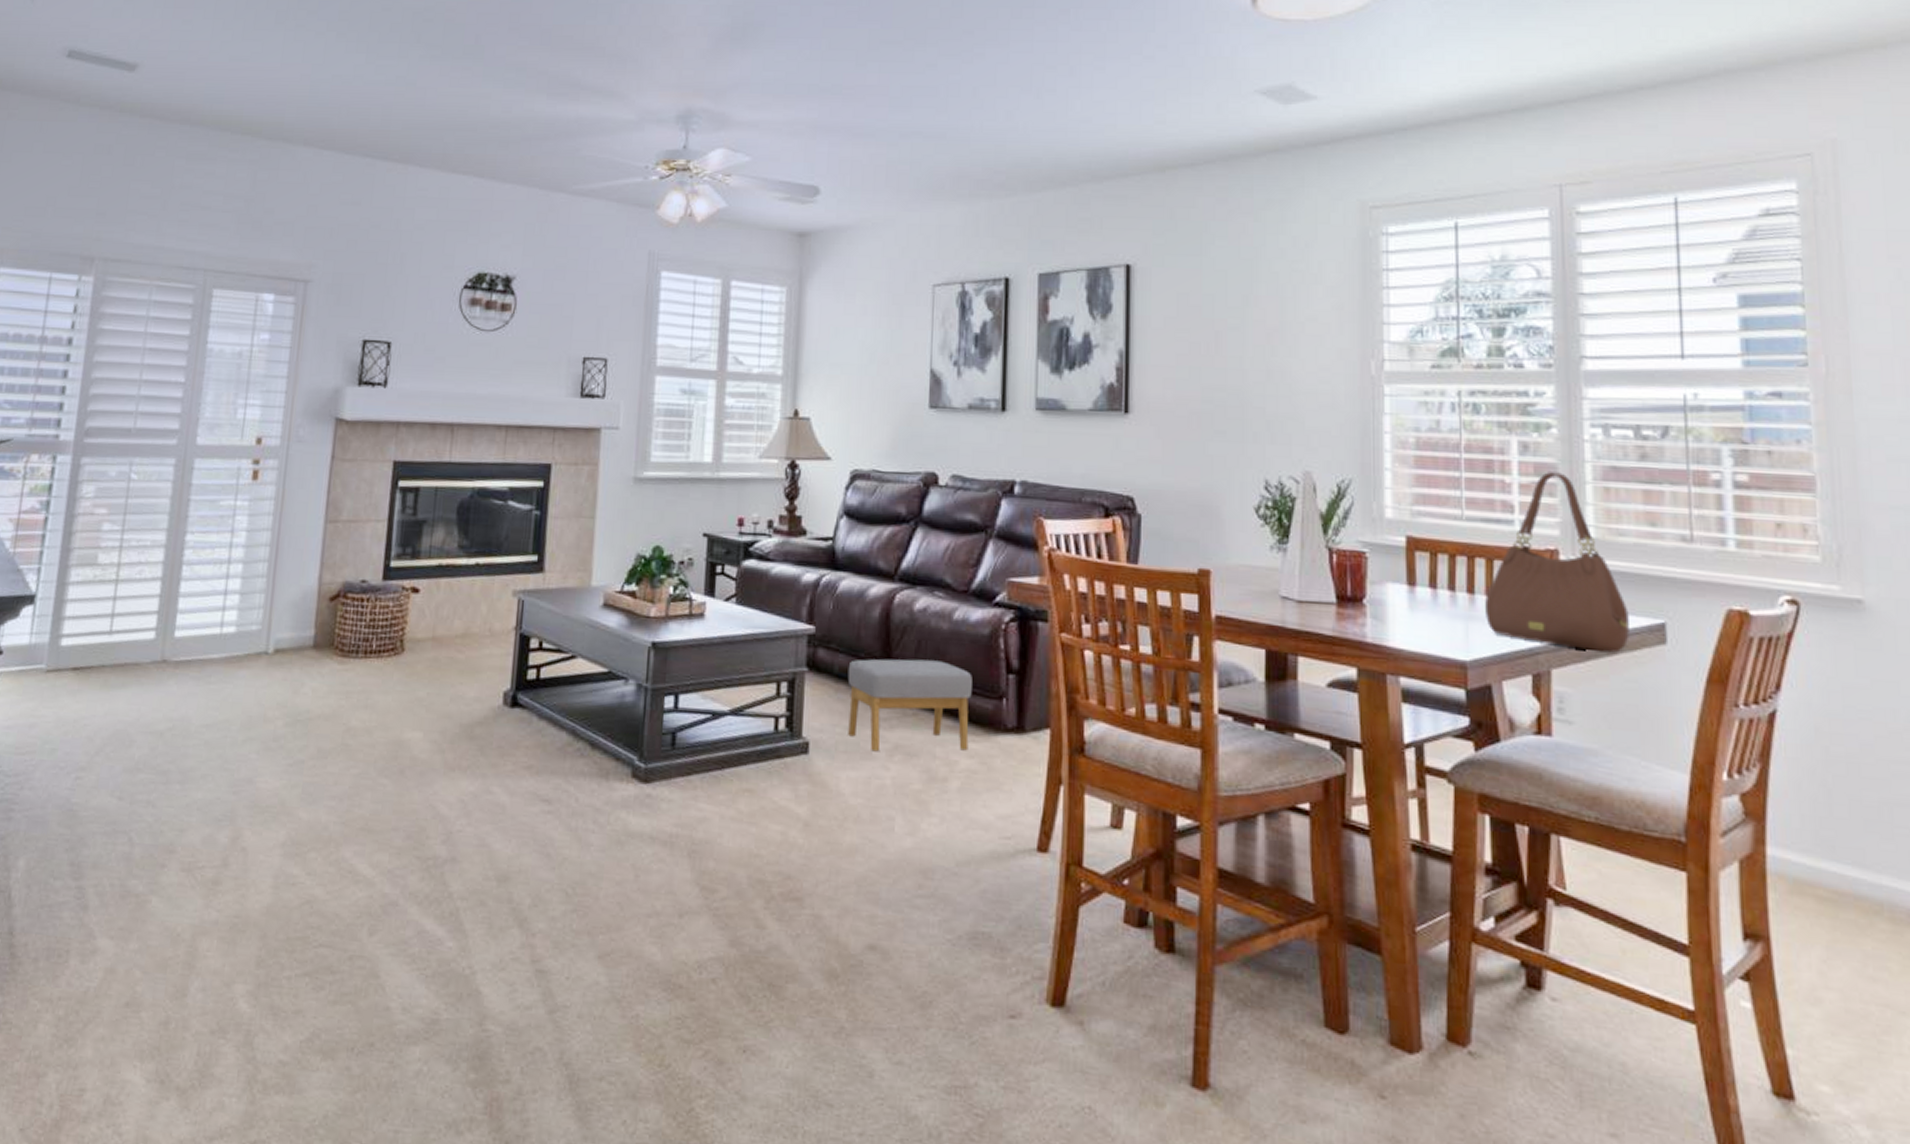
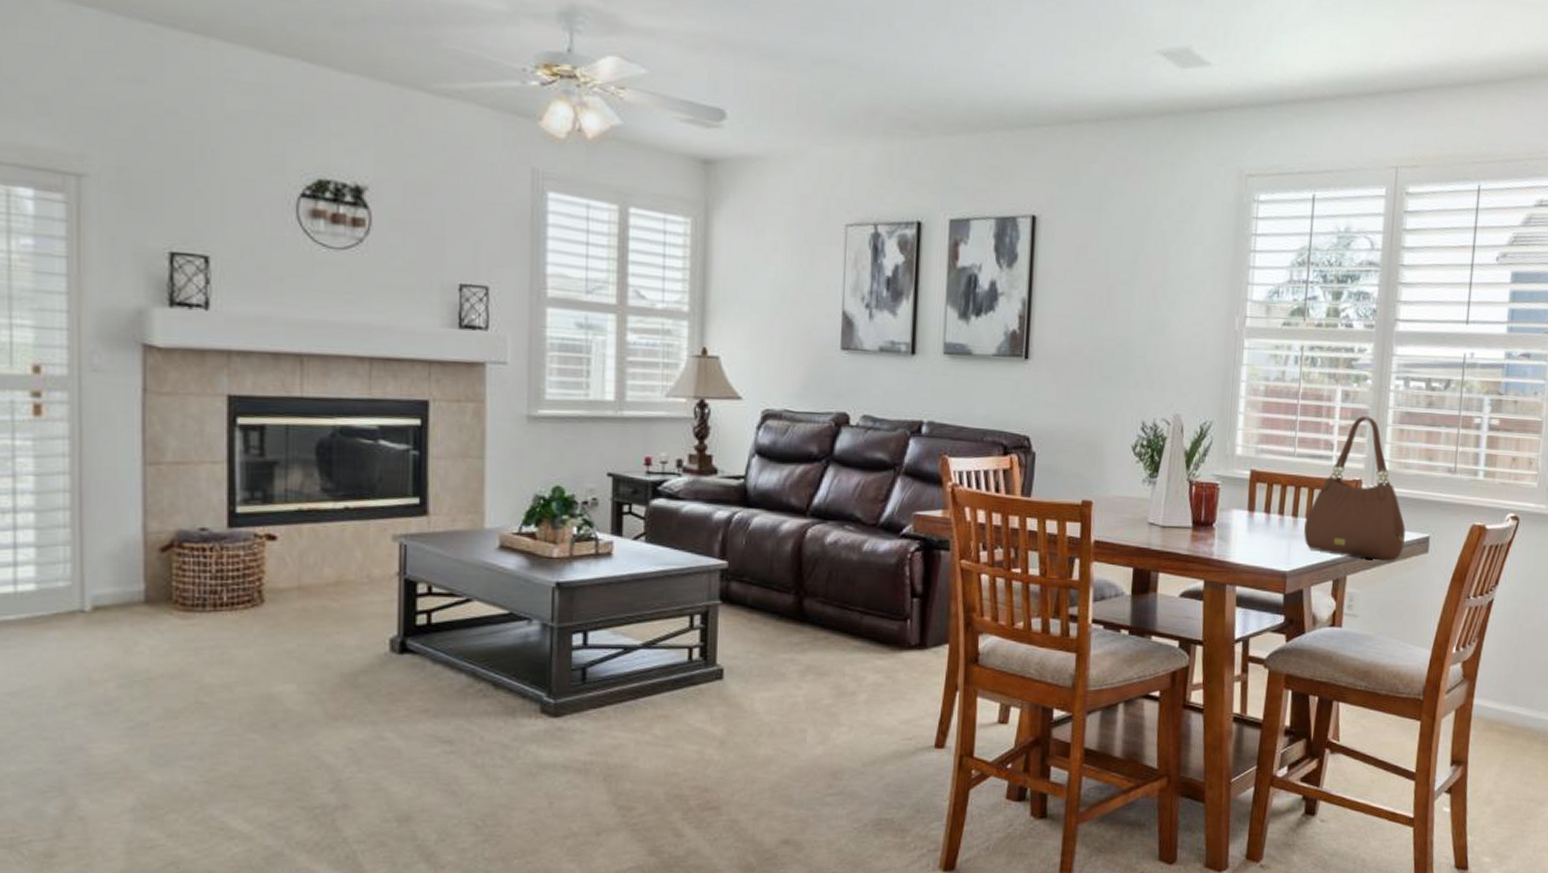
footstool: present [847,659,972,752] -> none [761,588,880,674]

